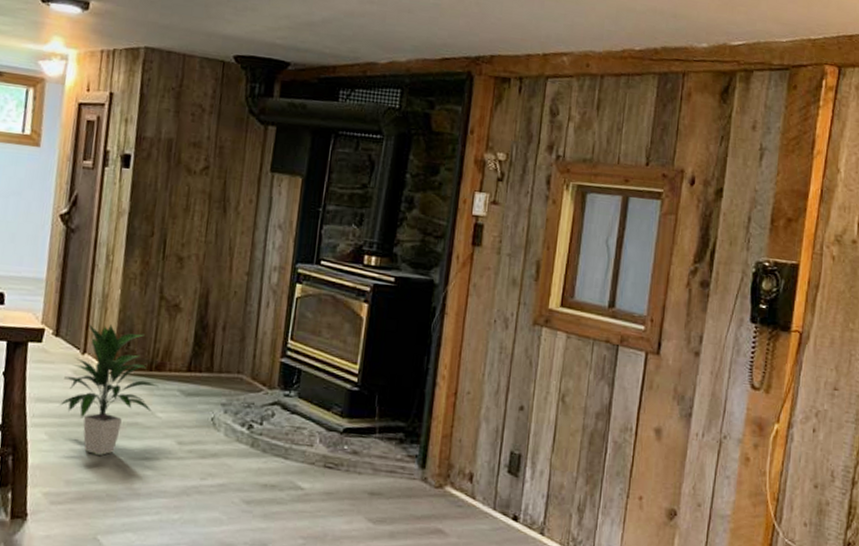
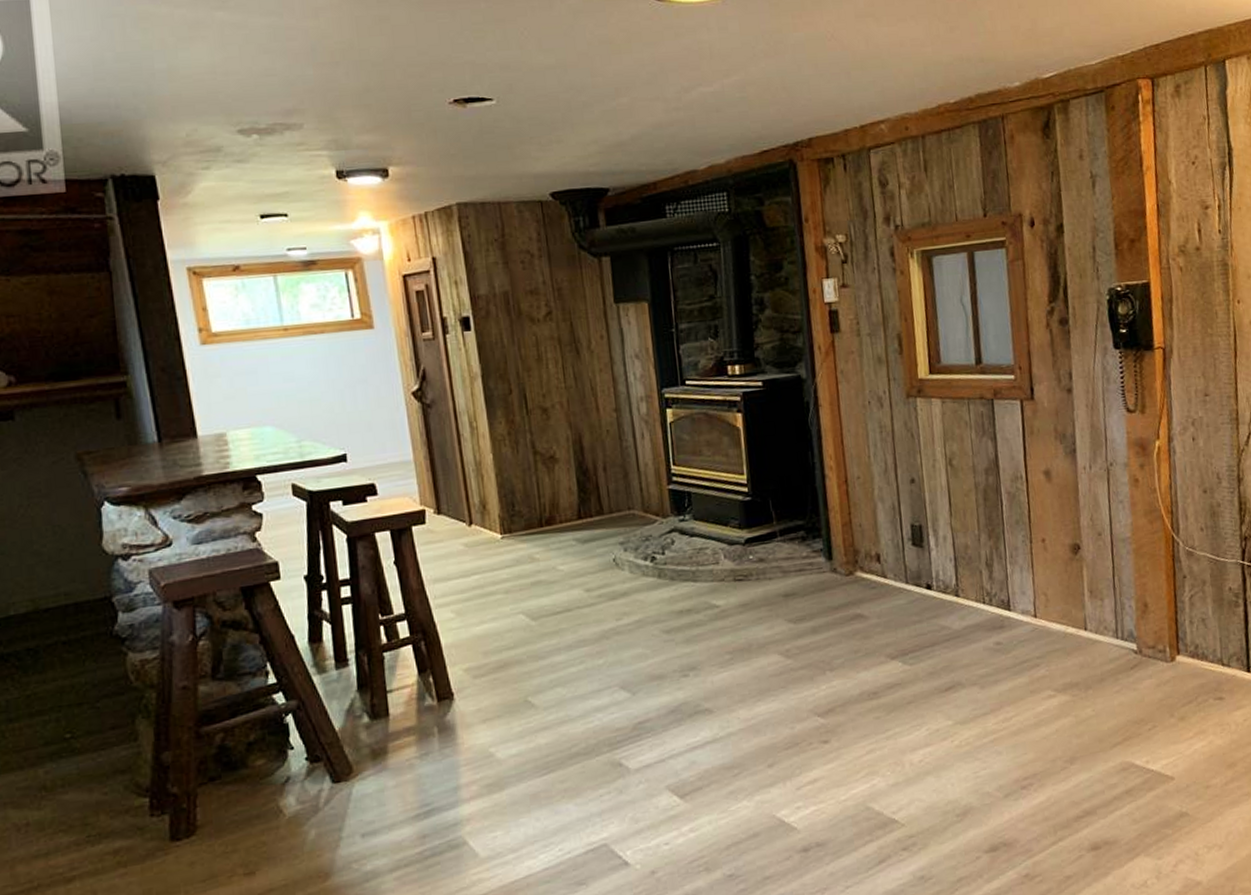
indoor plant: present [59,324,159,455] -> none [457,491,554,621]

